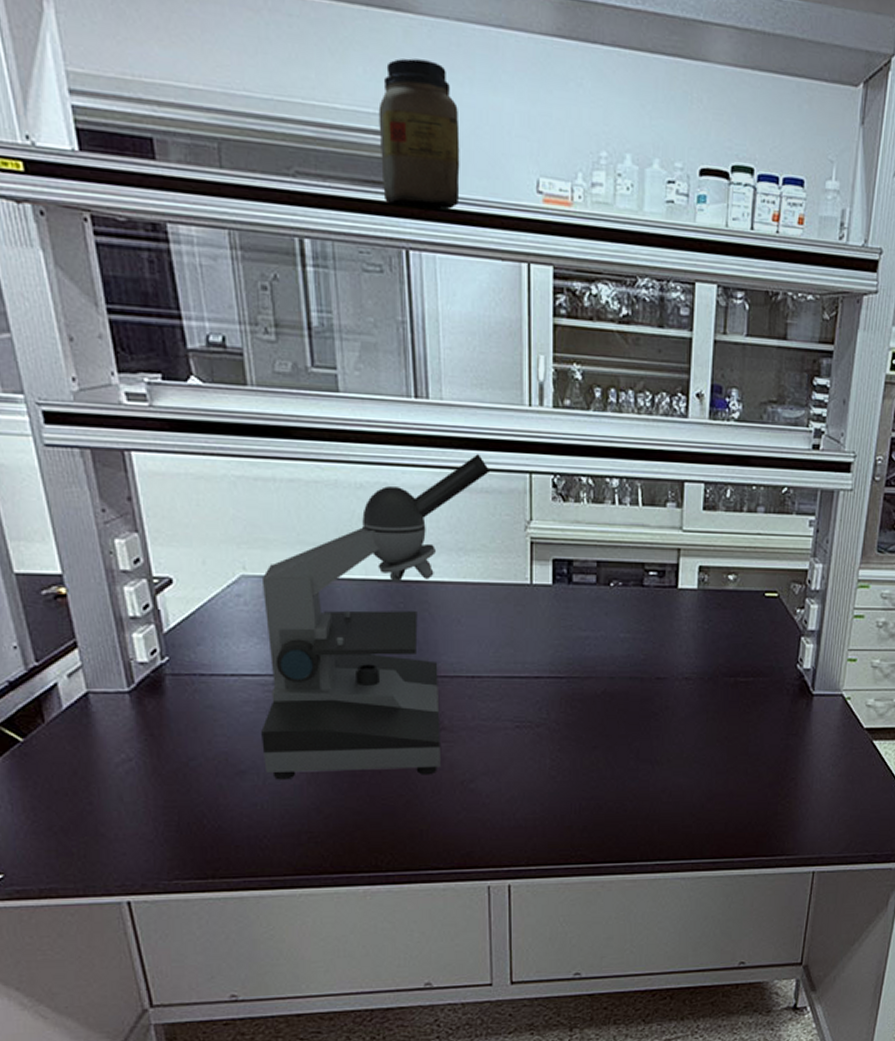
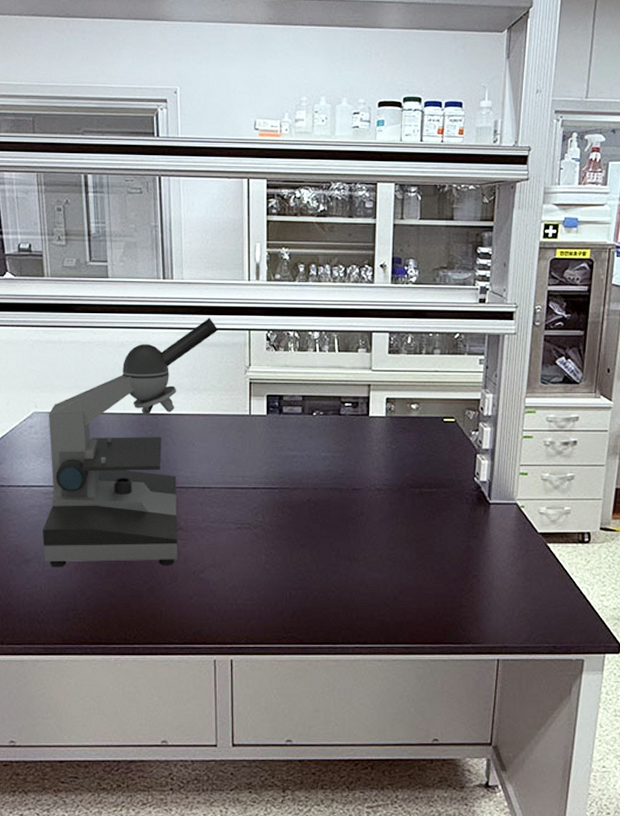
jar: present [378,58,460,211] -> none [141,50,198,148]

